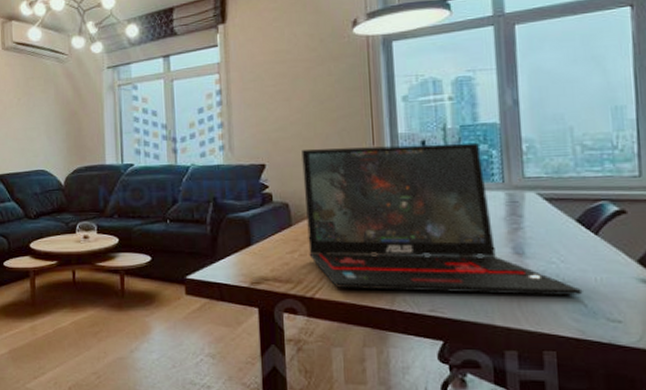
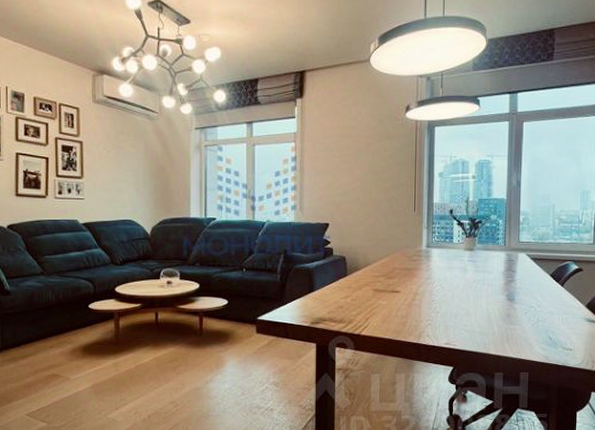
laptop: present [302,142,583,295] -> none [358,213,550,331]

